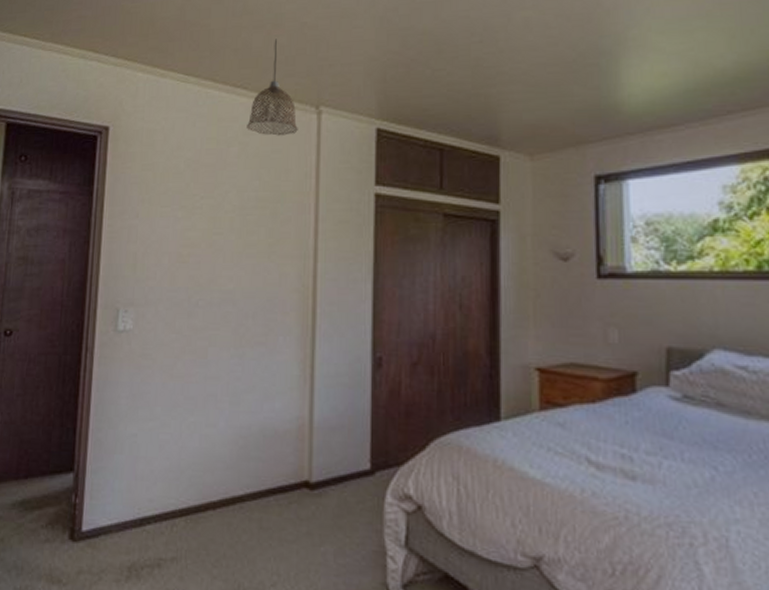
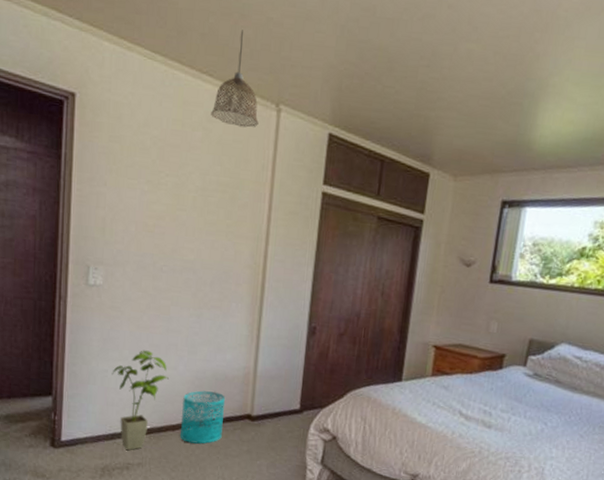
house plant: none [141,405,207,541] -> present [111,350,169,451]
wastebasket: none [222,452,276,527] -> present [180,390,225,444]

